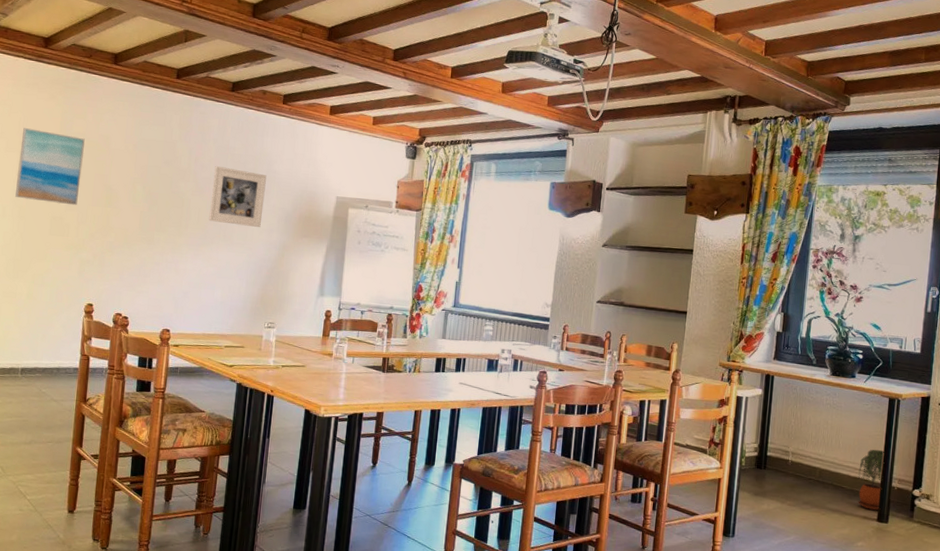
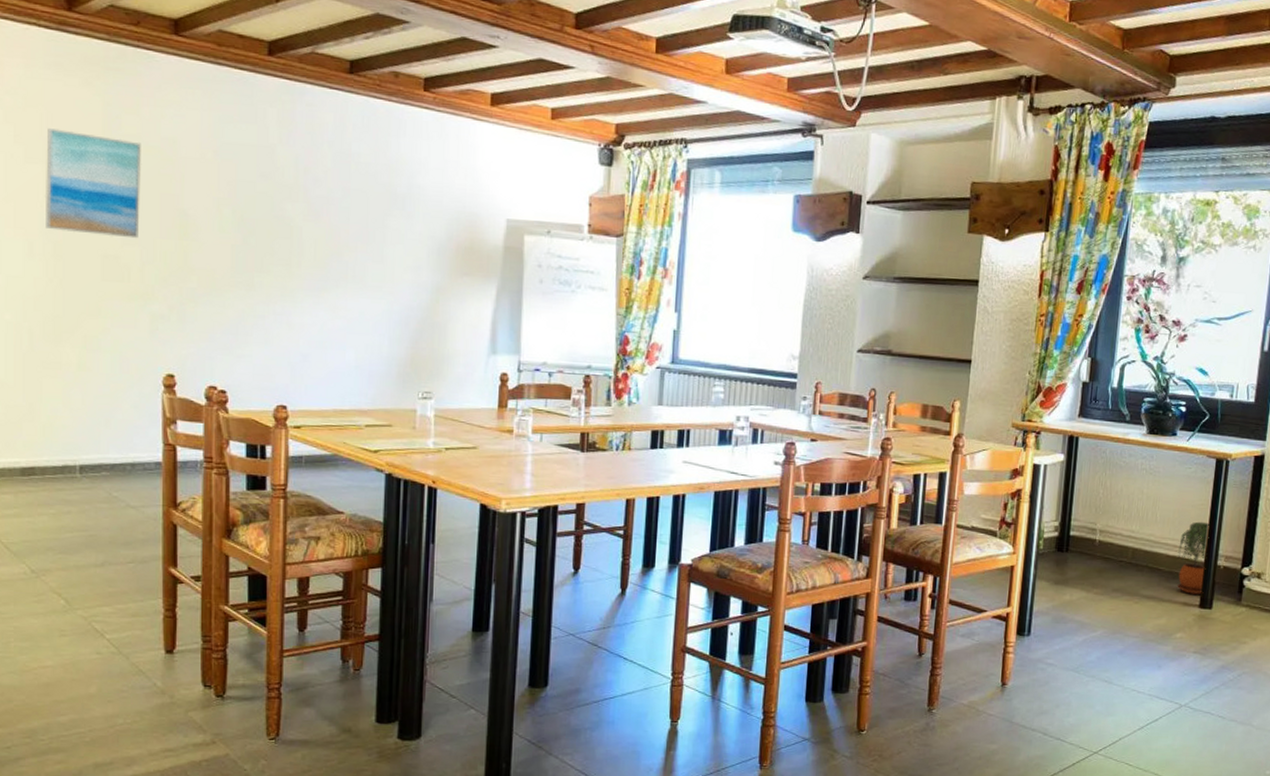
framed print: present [208,166,267,228] -> none [330,180,407,264]

